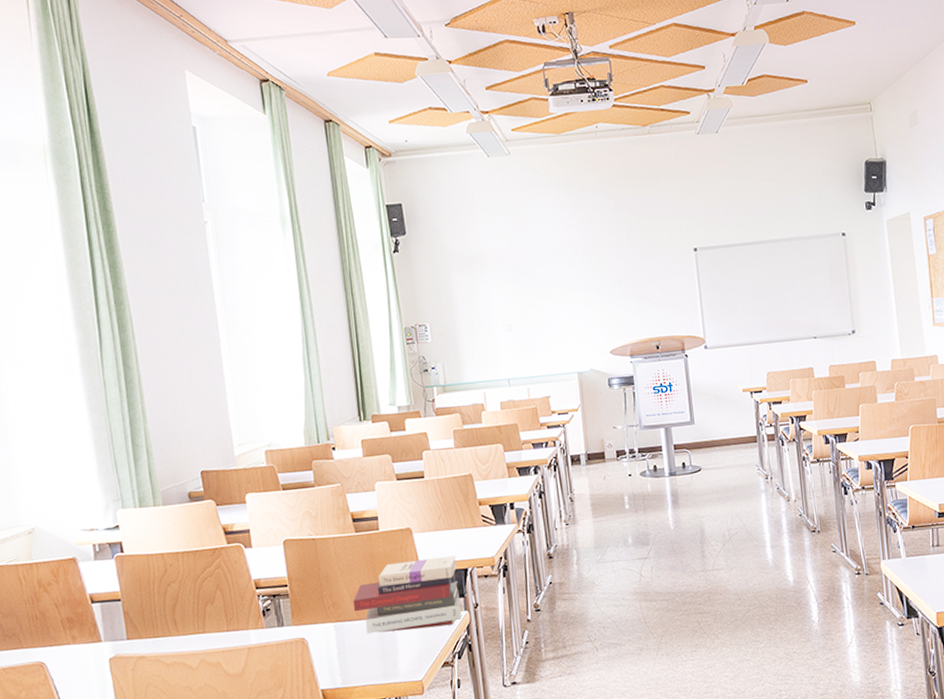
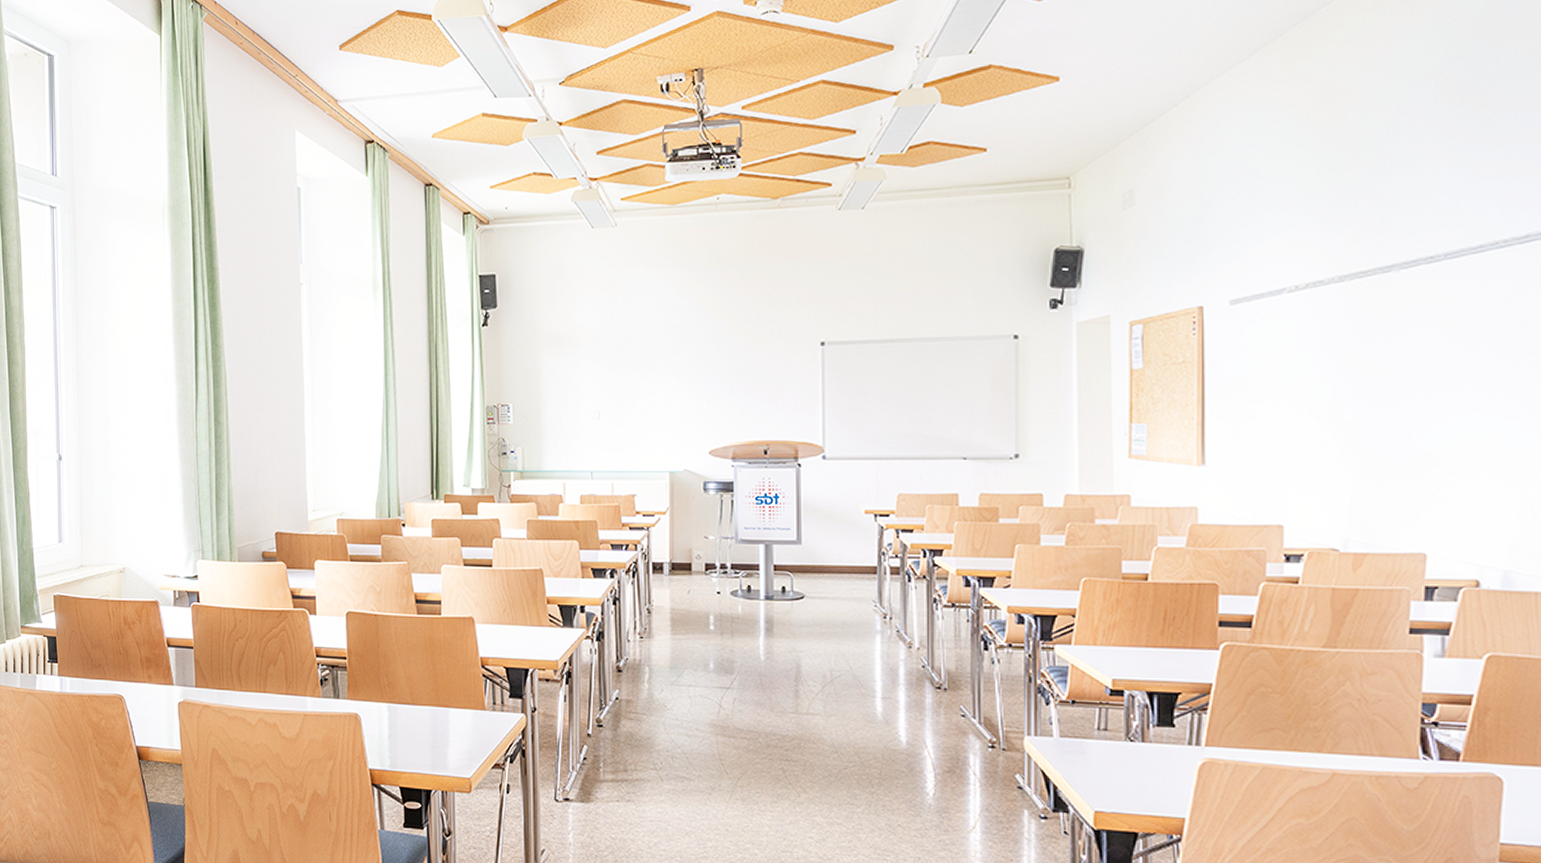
books: present [352,555,463,634] -> none [408,651,520,726]

